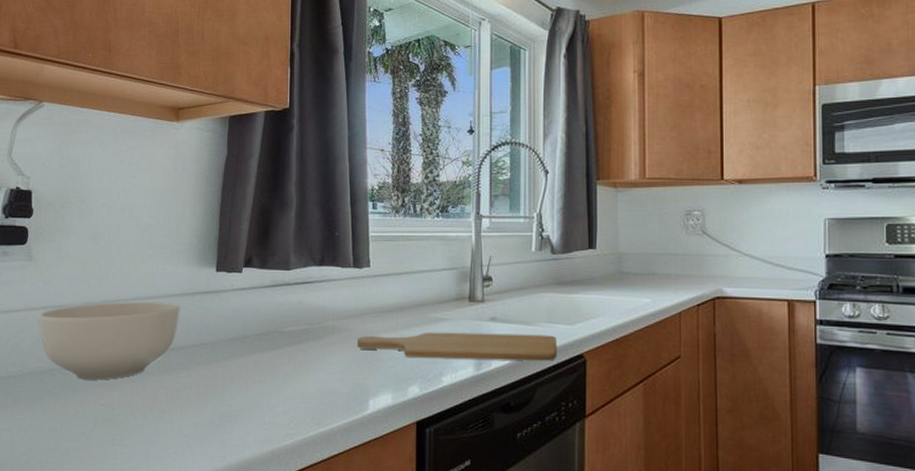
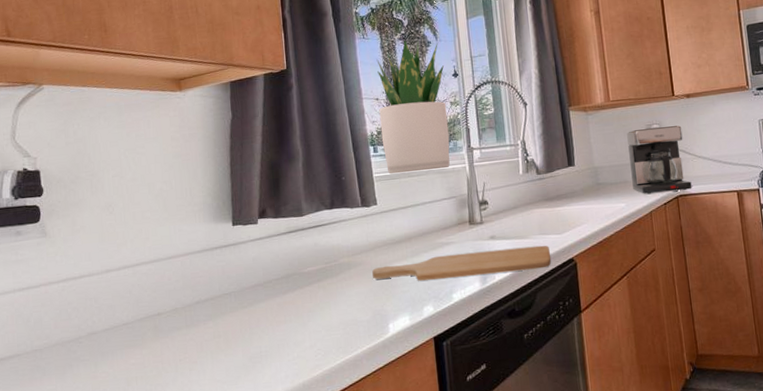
bowl: present [37,301,181,380] -> none [58,259,202,343]
planter: none [382,87,459,235] -> present [376,40,450,174]
coffee maker: none [662,215,733,293] -> present [627,125,692,195]

